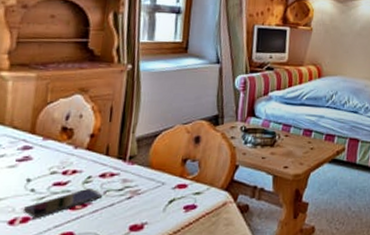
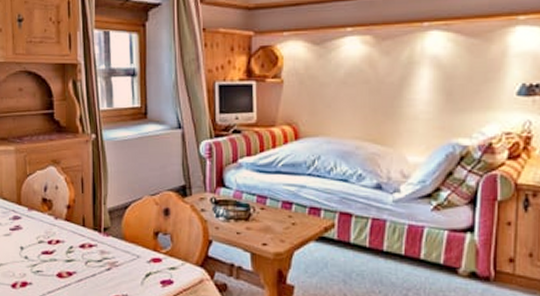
smartphone: present [22,188,104,219] -> none [21,257,85,284]

